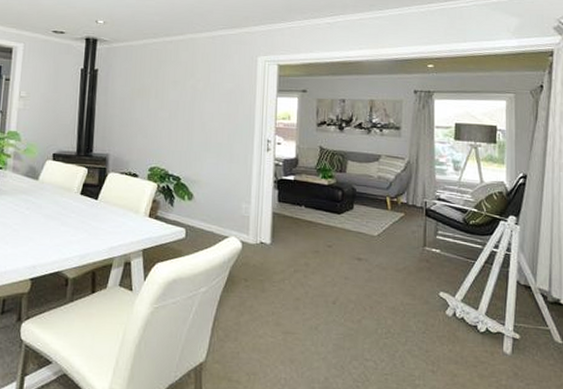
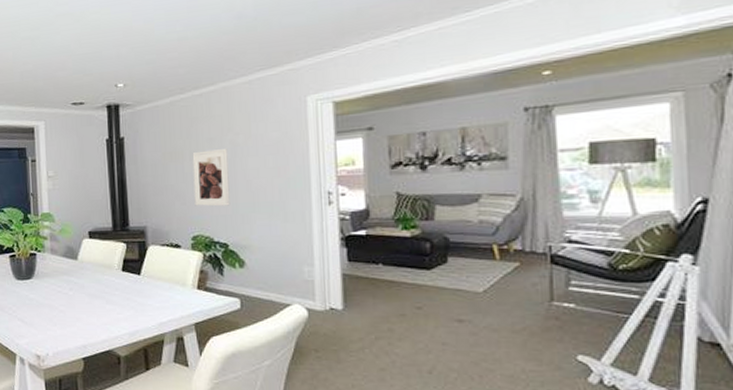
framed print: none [155,91,189,143] -> present [192,149,231,207]

